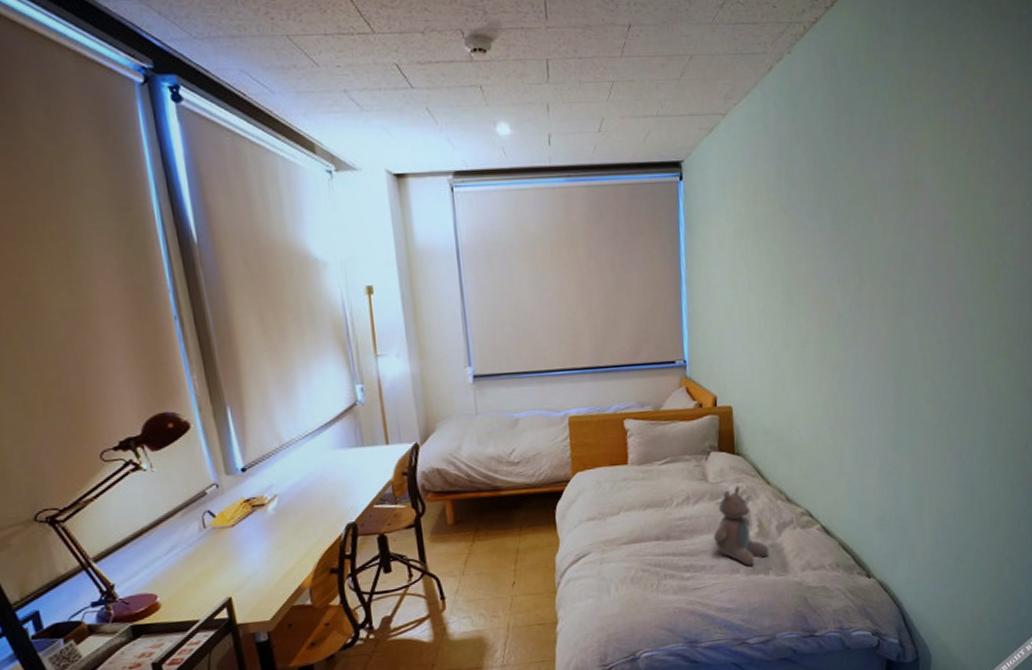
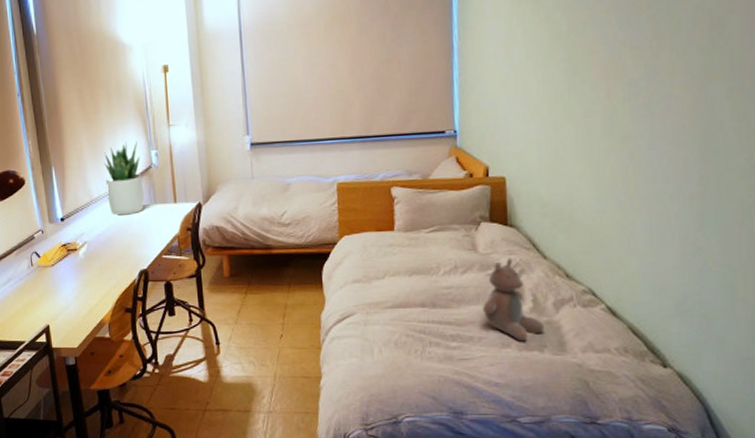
planter: none [296,375,349,462] -> present [104,141,144,216]

